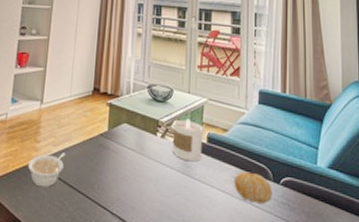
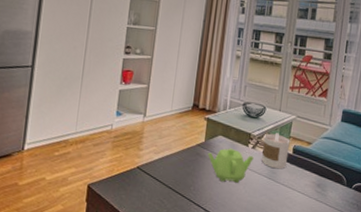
legume: present [27,153,65,188] -> none [131,159,165,188]
teapot: none [112,137,164,179] -> present [208,148,254,183]
fruit: present [234,171,272,204] -> none [312,177,345,204]

